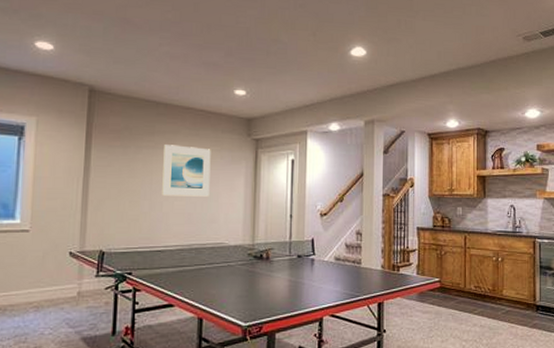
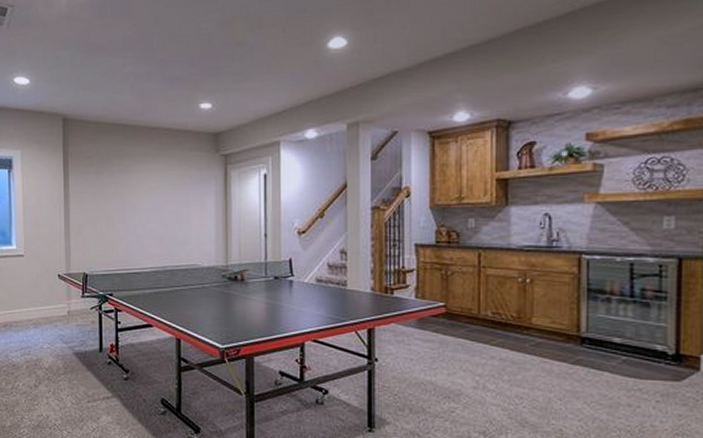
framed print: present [162,145,211,197] -> none [134,167,180,219]

